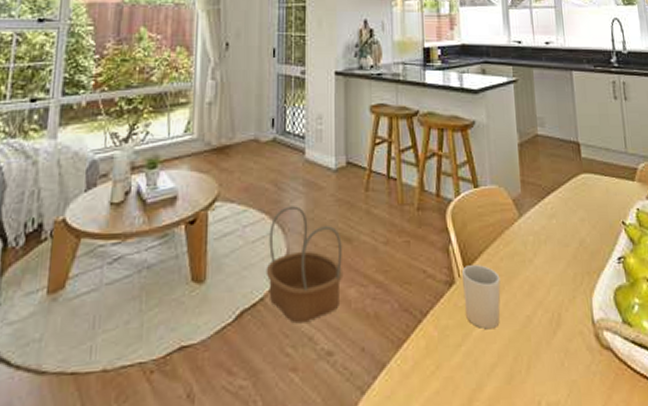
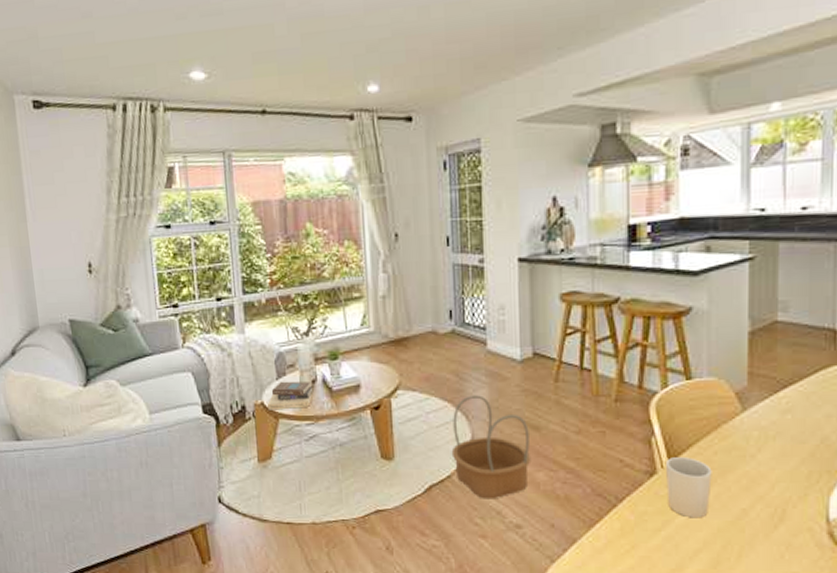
books: none [70,193,126,228] -> present [267,381,314,410]

